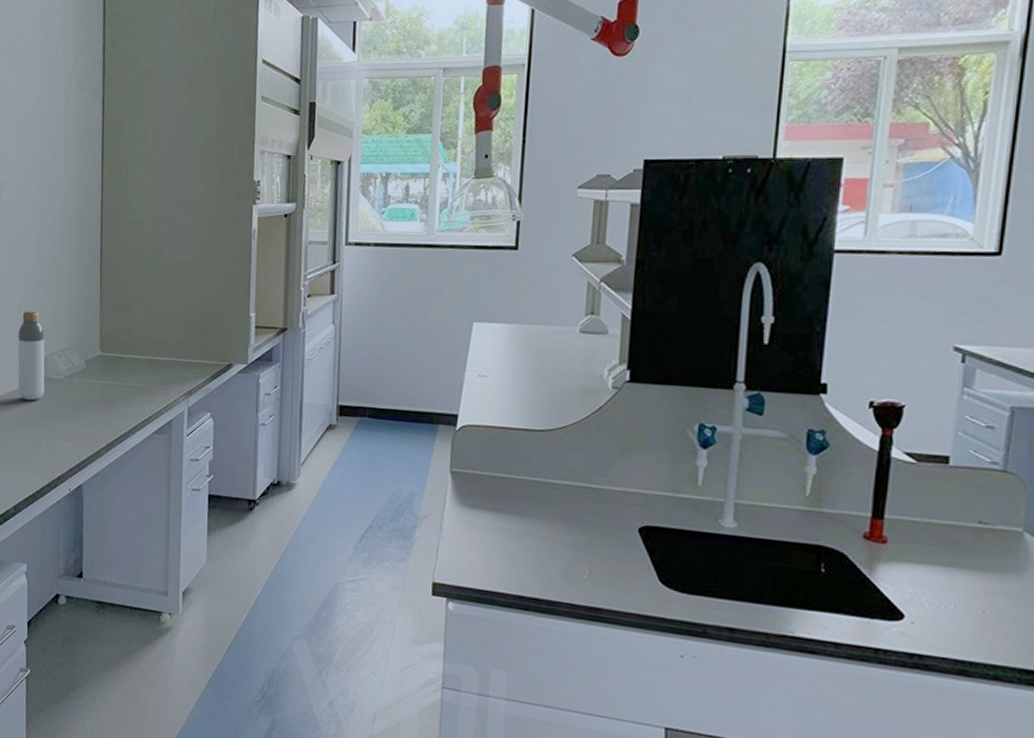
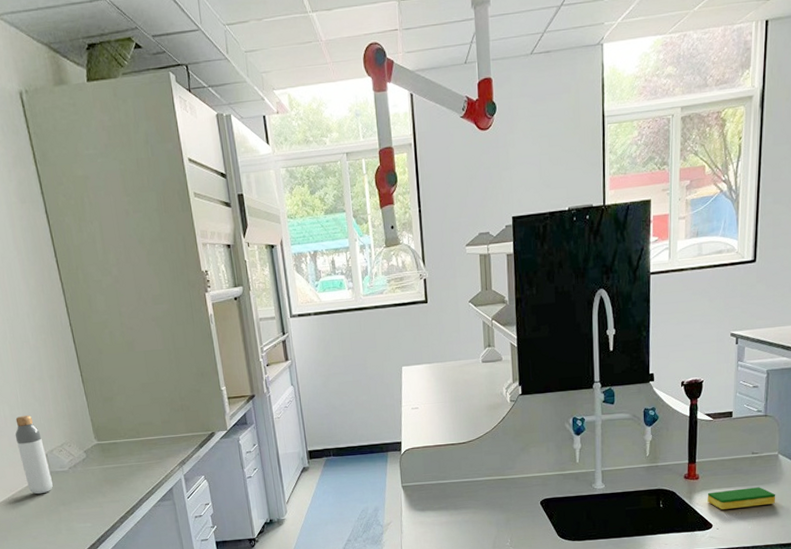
dish sponge: none [898,566,1016,605] -> present [707,487,776,510]

